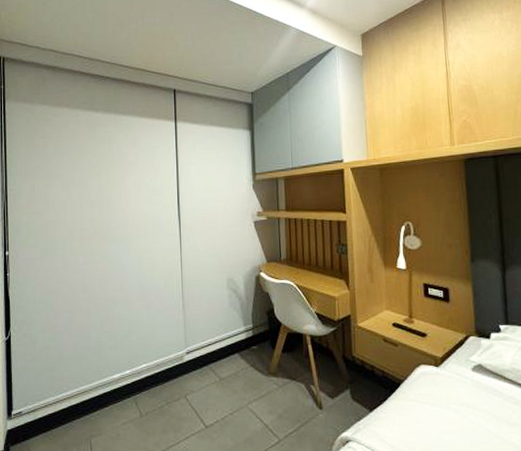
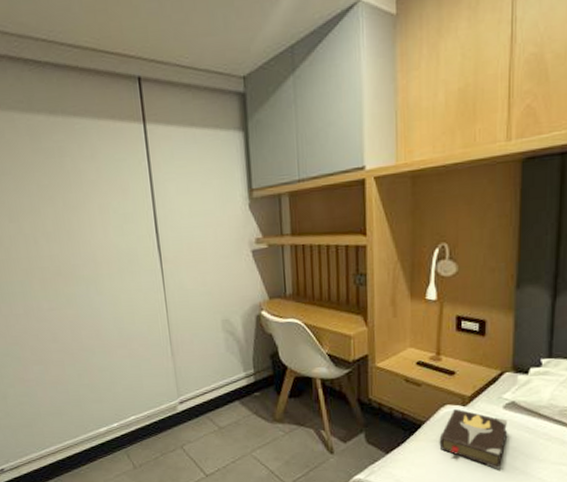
hardback book: none [417,370,479,432] -> present [439,409,508,469]

